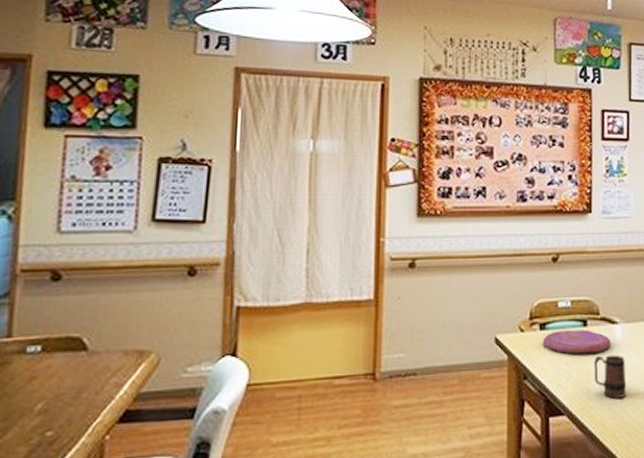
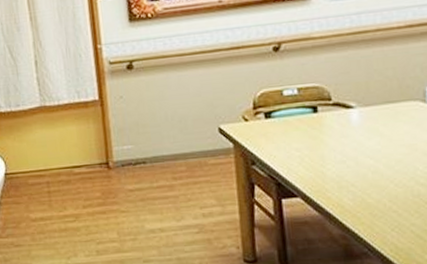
plate: present [542,330,611,354] -> none [269,116,346,140]
mug: present [593,354,627,399] -> none [327,139,368,181]

